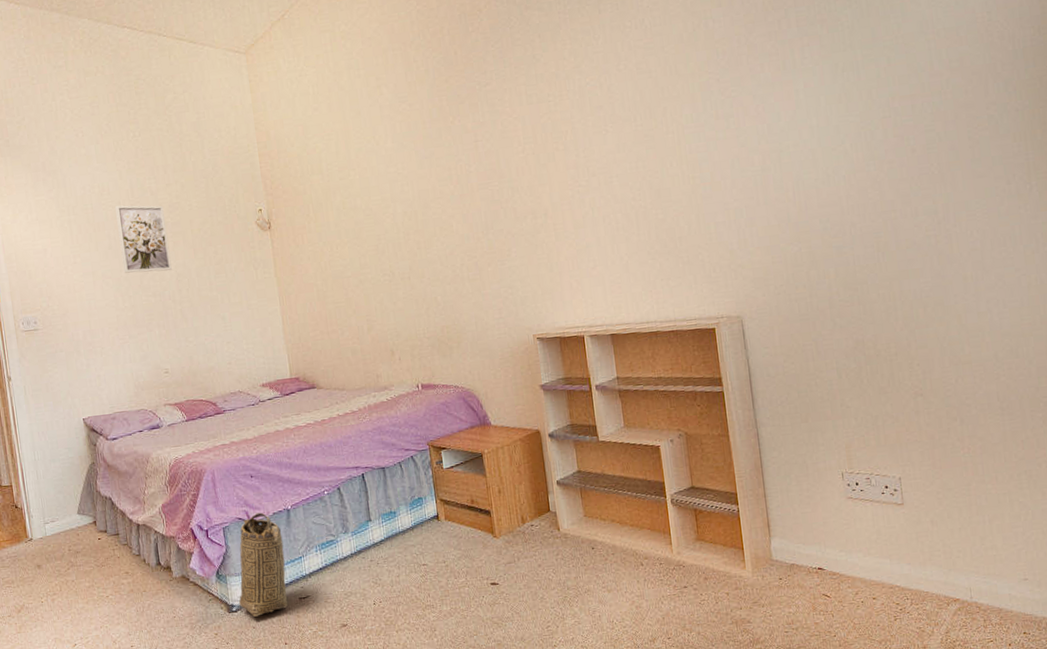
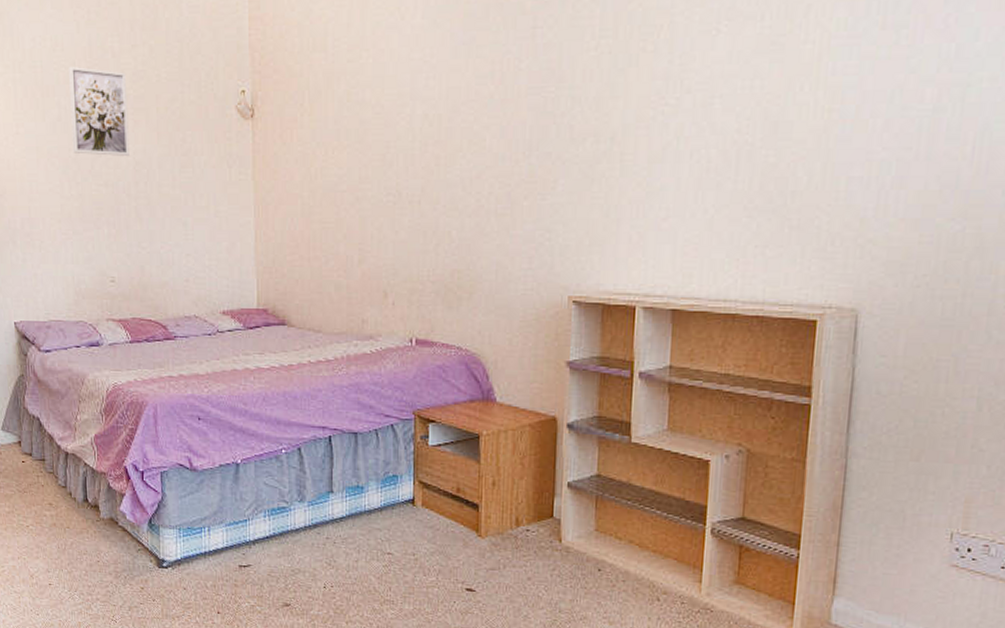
basket: present [239,512,288,617] -> none [171,462,228,577]

